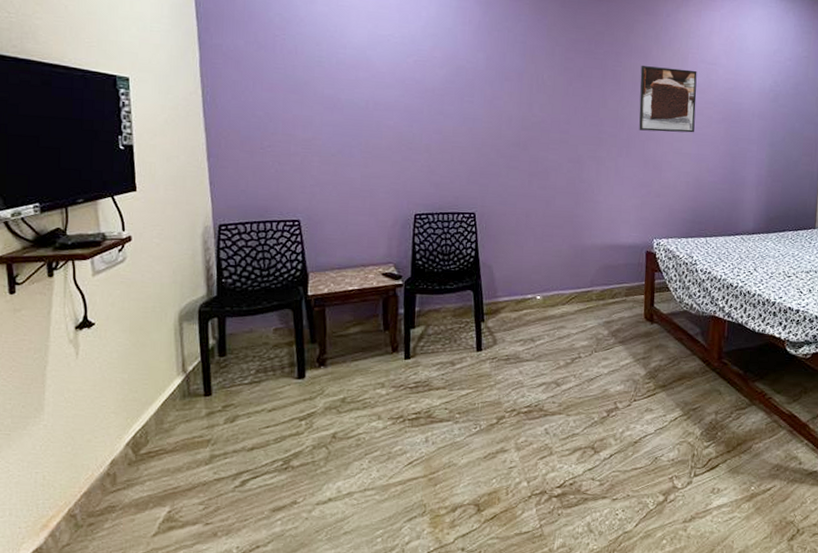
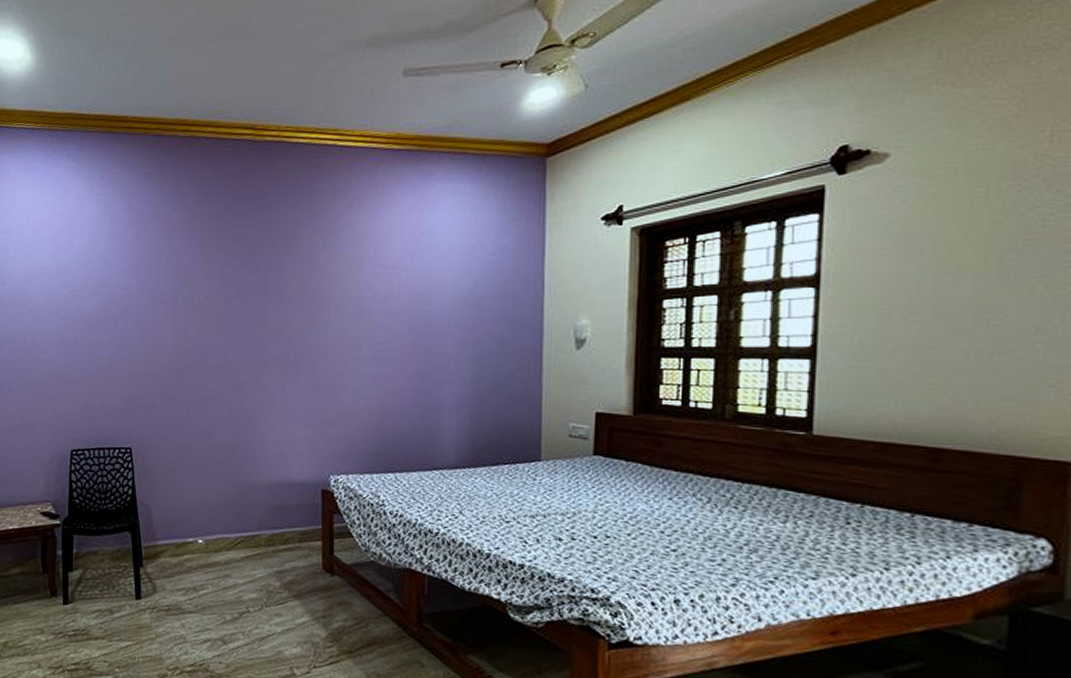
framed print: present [639,66,697,133] -> none [307,277,376,350]

